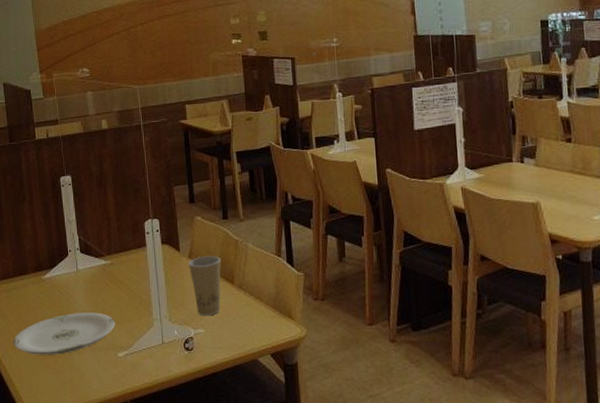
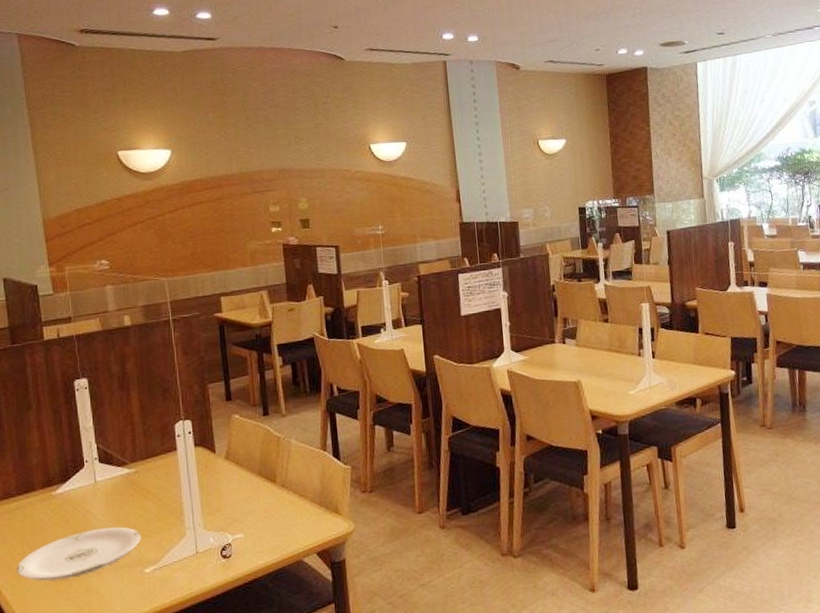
paper cup: present [187,255,221,316] -> none [224,454,262,520]

